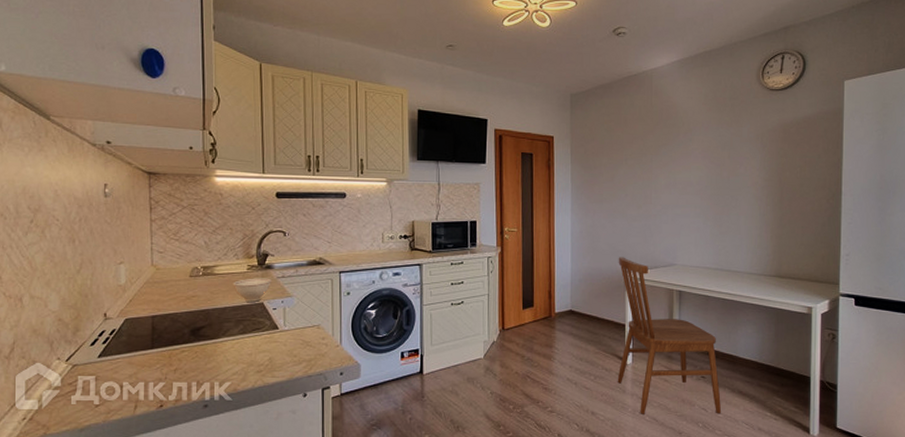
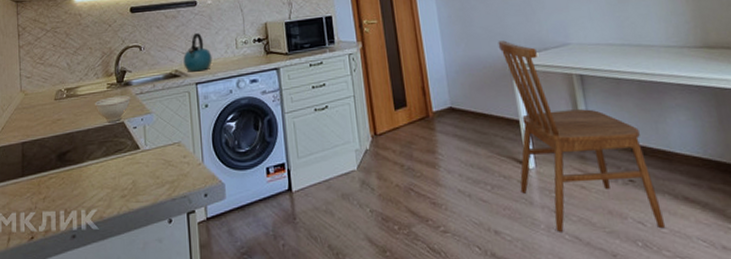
kettle: none [328,224,358,261] -> present [183,33,212,72]

